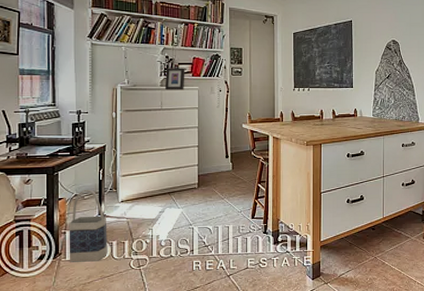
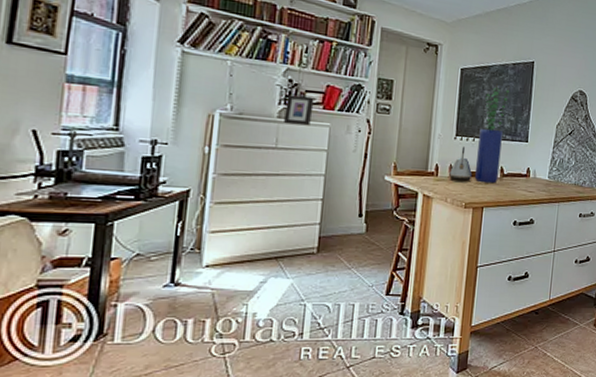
bag: present [69,189,107,262] -> none [118,247,182,346]
kettle: none [292,96,311,125] -> present [449,146,473,183]
vase: none [312,42,335,124] -> present [474,84,510,184]

